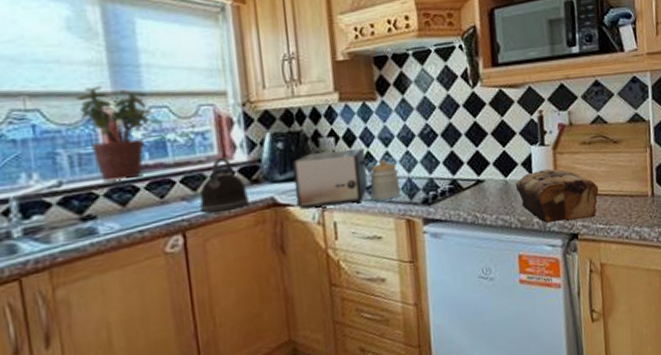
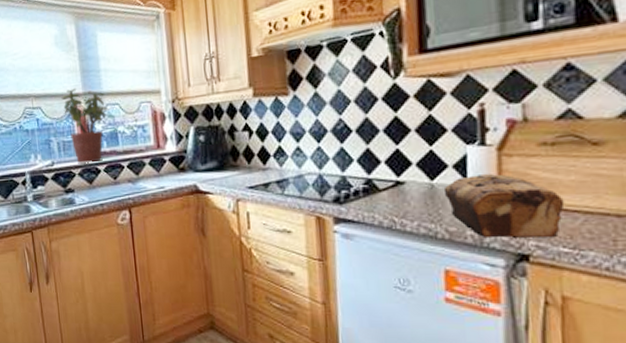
kettle: present [199,156,250,213] -> none [140,146,178,194]
toaster: present [292,149,368,210] -> none [211,143,279,198]
jar: present [369,160,401,201] -> none [280,155,311,196]

